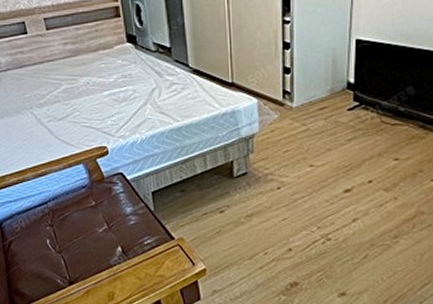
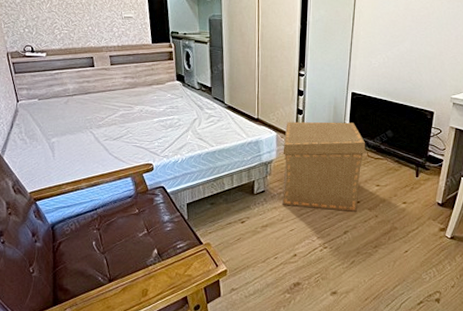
cardboard box: none [267,79,378,194] -> present [283,122,366,212]

